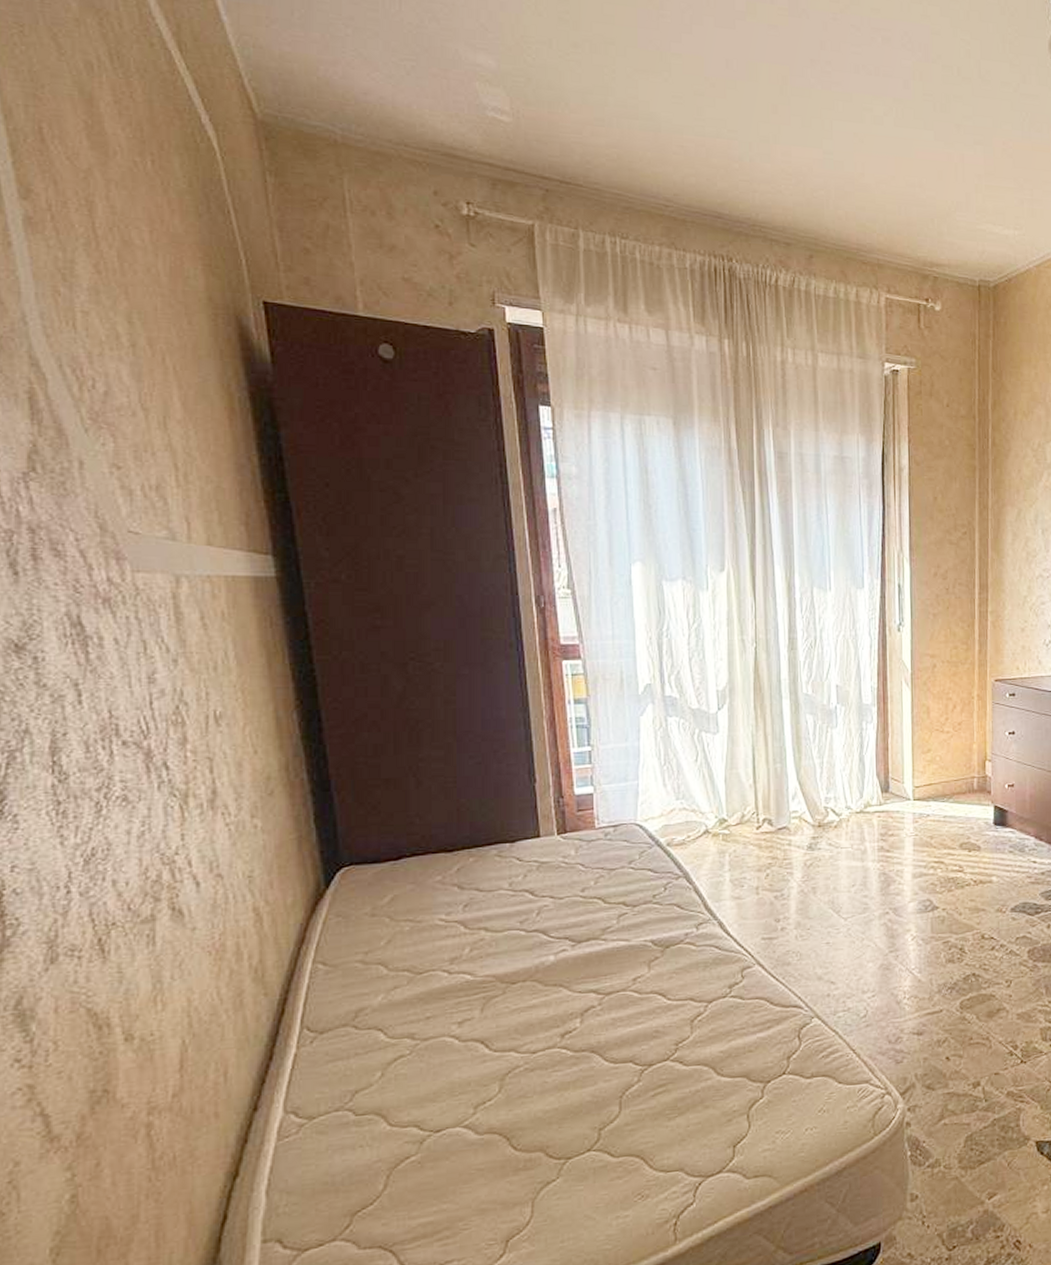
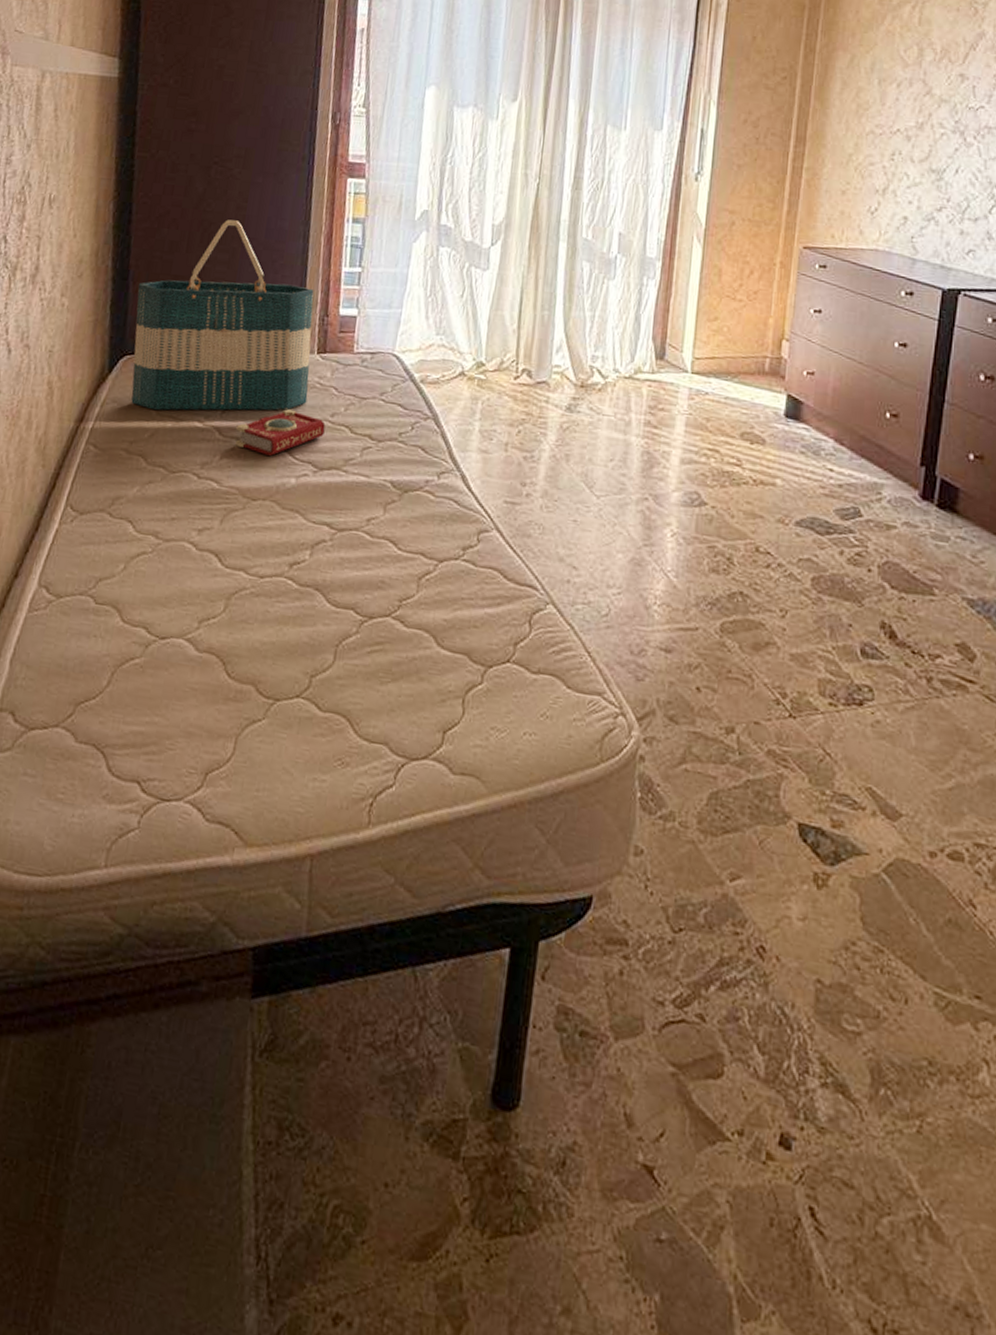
tote bag: none [343,715,554,917] -> present [131,219,314,411]
book: none [482,892,577,939] -> present [235,409,326,456]

